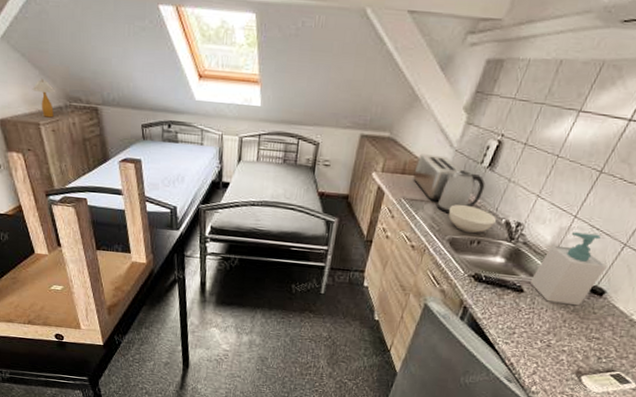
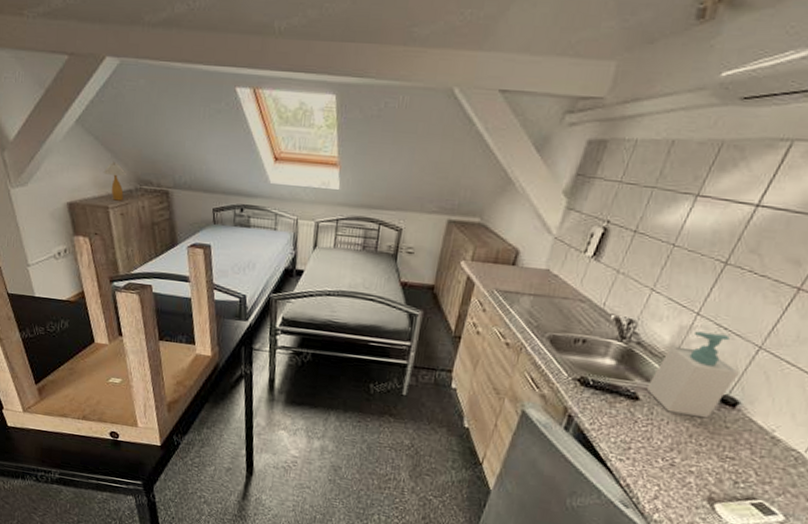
toaster: present [413,154,464,202] -> none [507,241,565,294]
kettle: present [436,170,486,214] -> none [534,259,590,308]
bowl: present [448,205,497,234] -> none [547,298,605,331]

